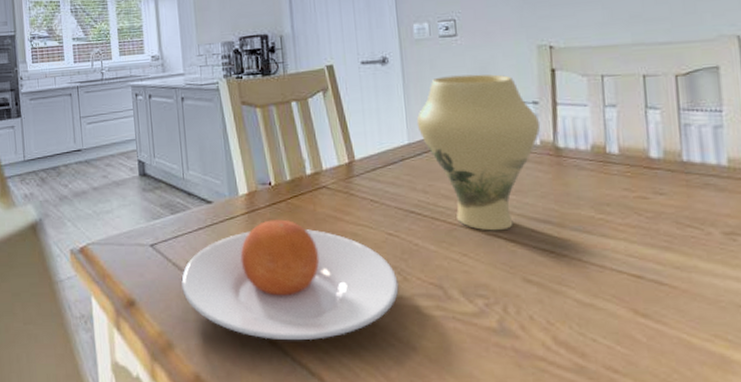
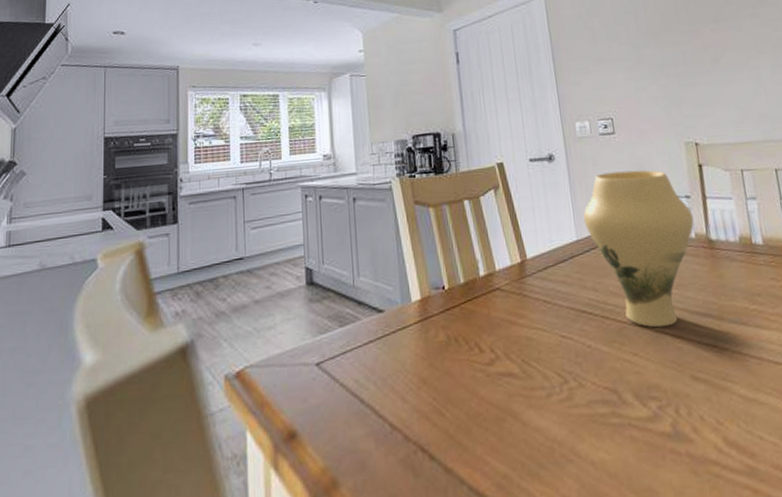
plate: present [181,219,399,341] -> none [349,326,575,466]

